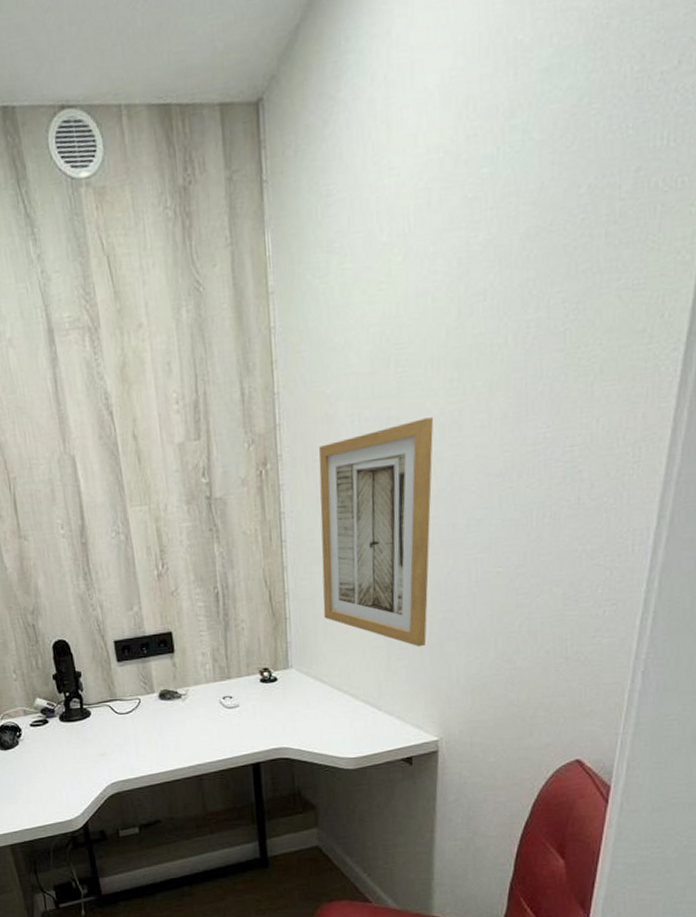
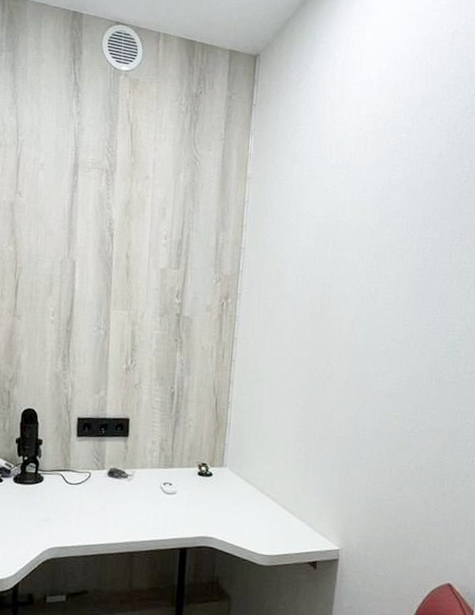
wall art: present [318,417,434,647] -> none [257,289,357,467]

